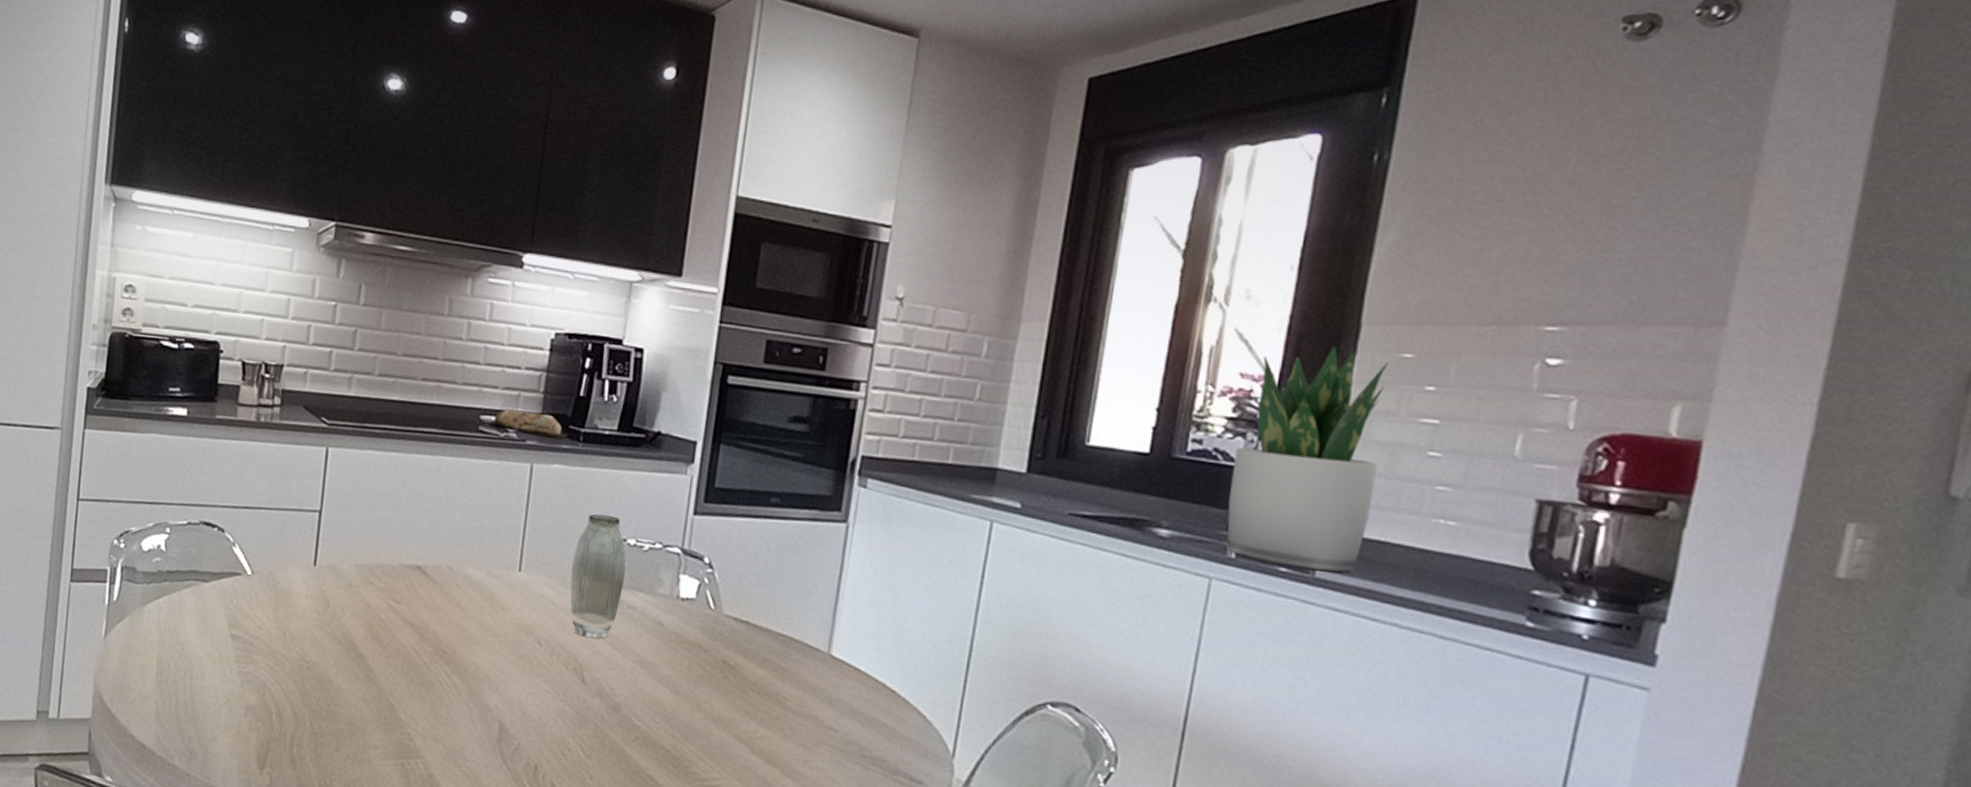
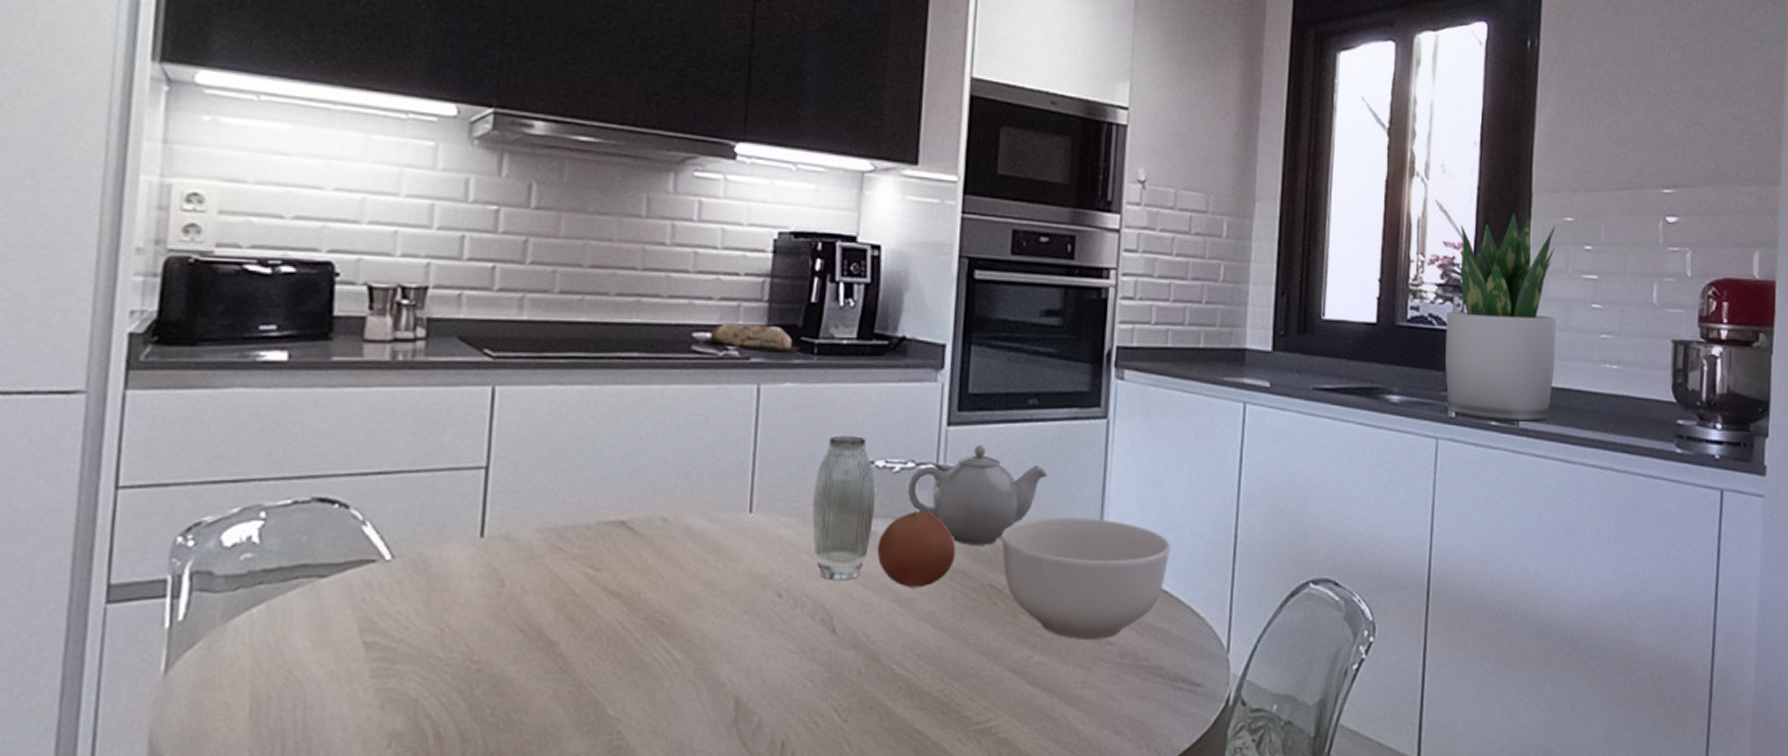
fruit: none [624,586,694,655] -> present [877,510,956,588]
teapot: none [654,535,785,626] -> present [907,445,1048,545]
bowl: none [736,607,903,726] -> present [1001,518,1171,639]

